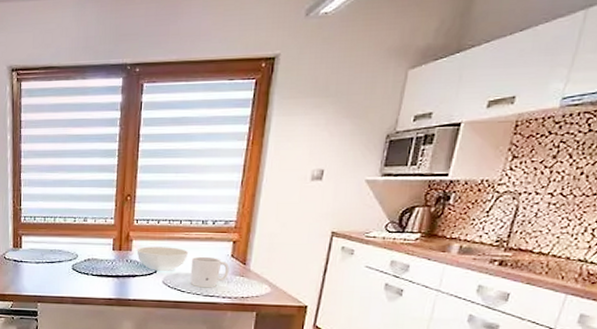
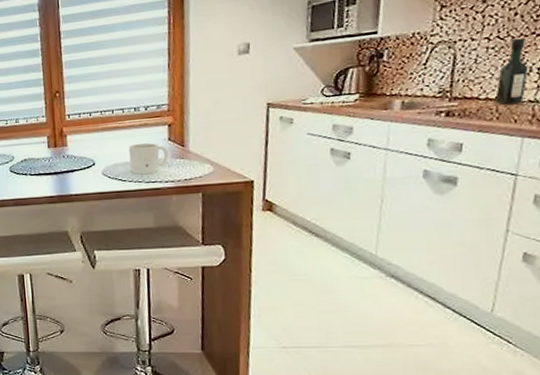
bowl: present [137,246,189,272] -> none [72,137,125,164]
bottle: none [547,197,586,262] -> present [495,37,529,105]

